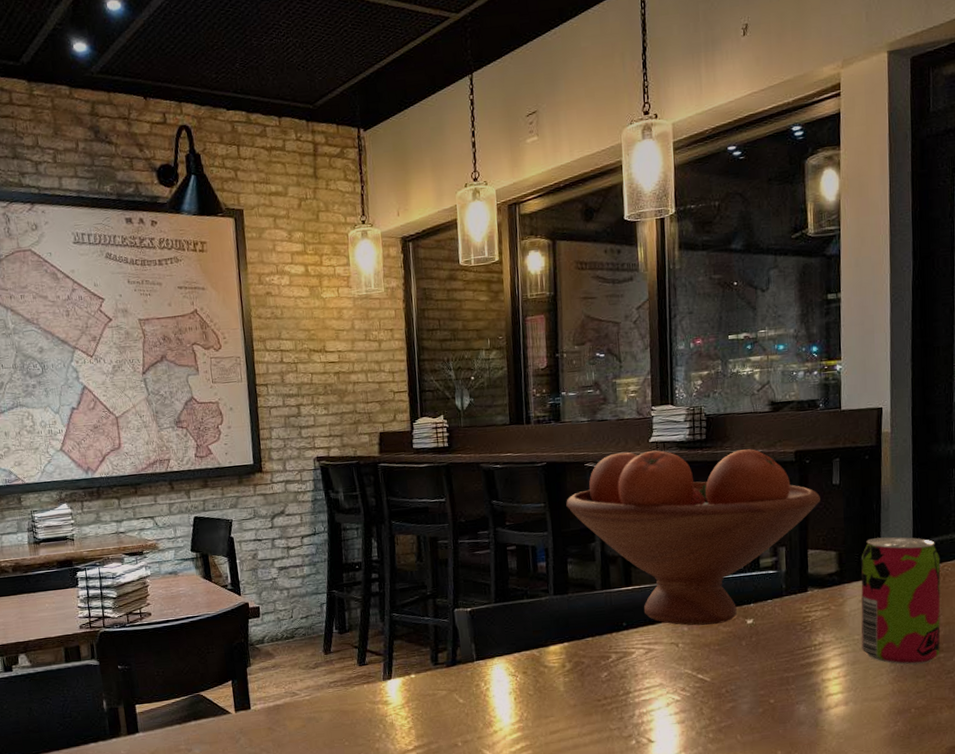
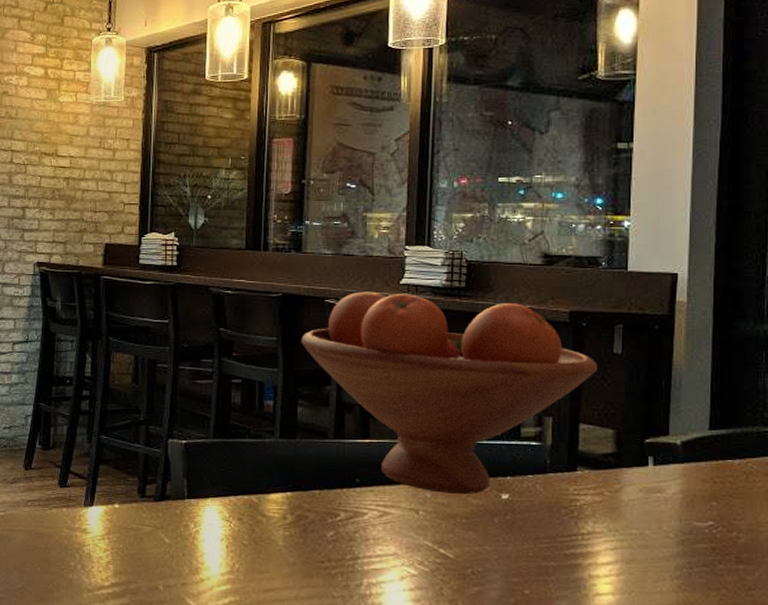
beverage can: present [861,537,941,665] -> none [640,420,744,574]

